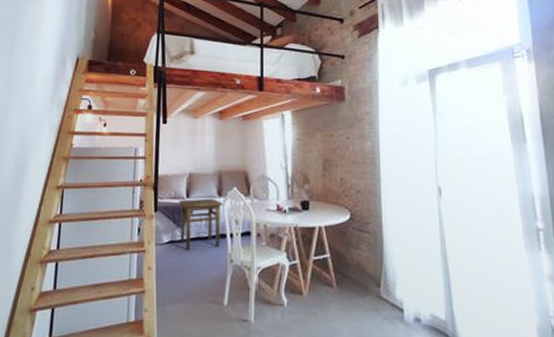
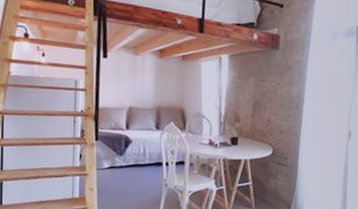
side table: present [179,198,223,250] -> none [119,130,160,175]

